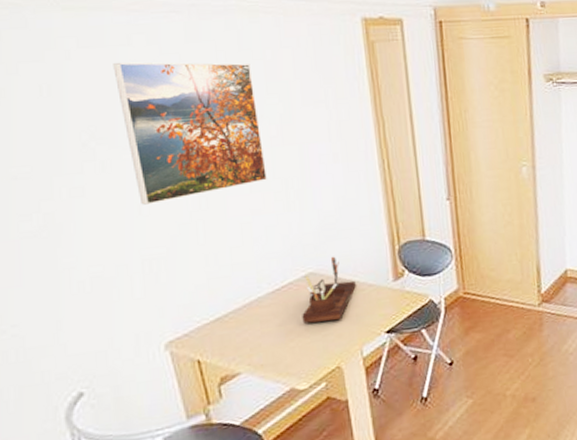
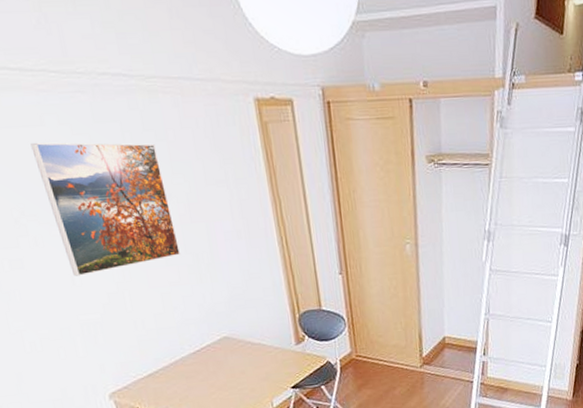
desk organizer: present [302,256,356,324] -> none [220,323,264,379]

